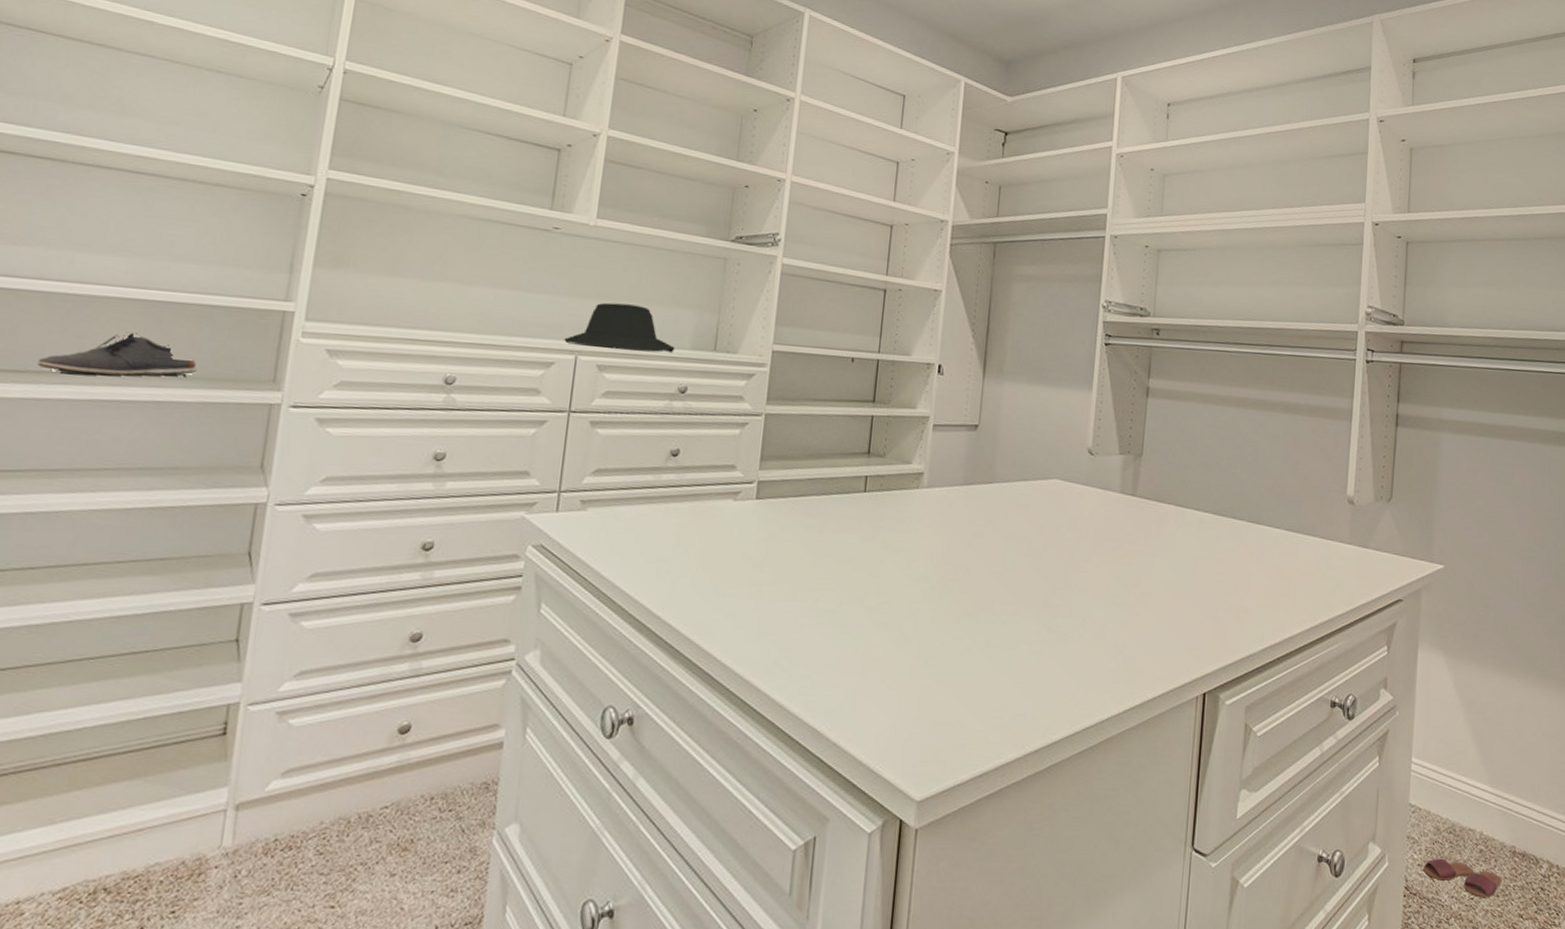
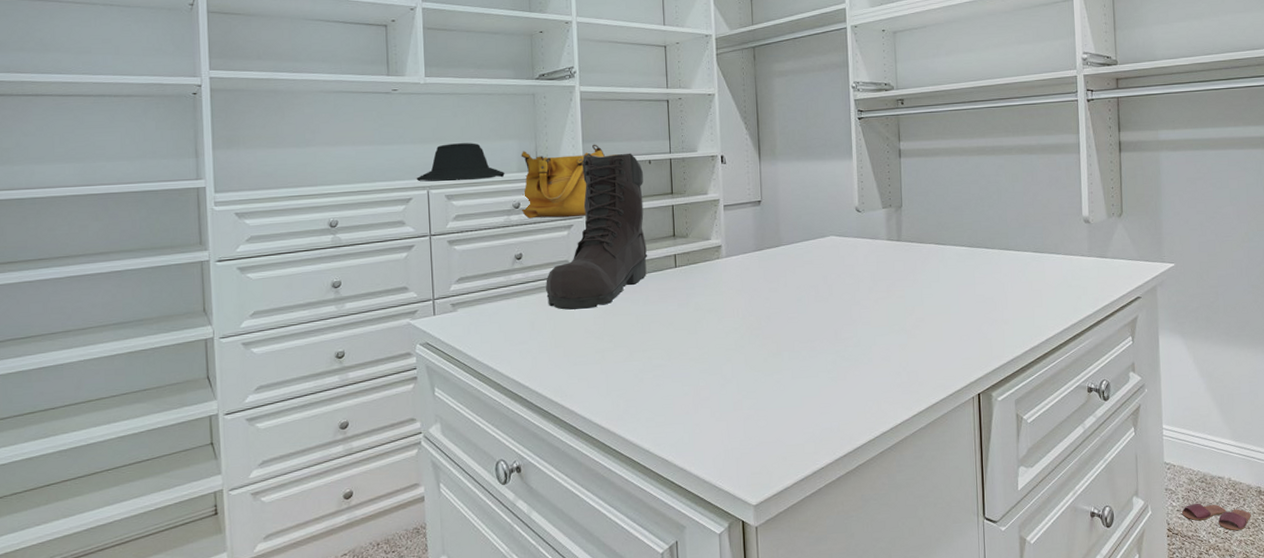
shoe: present [37,332,198,376] -> none [24,221,143,259]
handbag: none [687,324,800,415] -> present [521,144,605,219]
boot: none [701,341,843,529] -> present [546,153,648,310]

